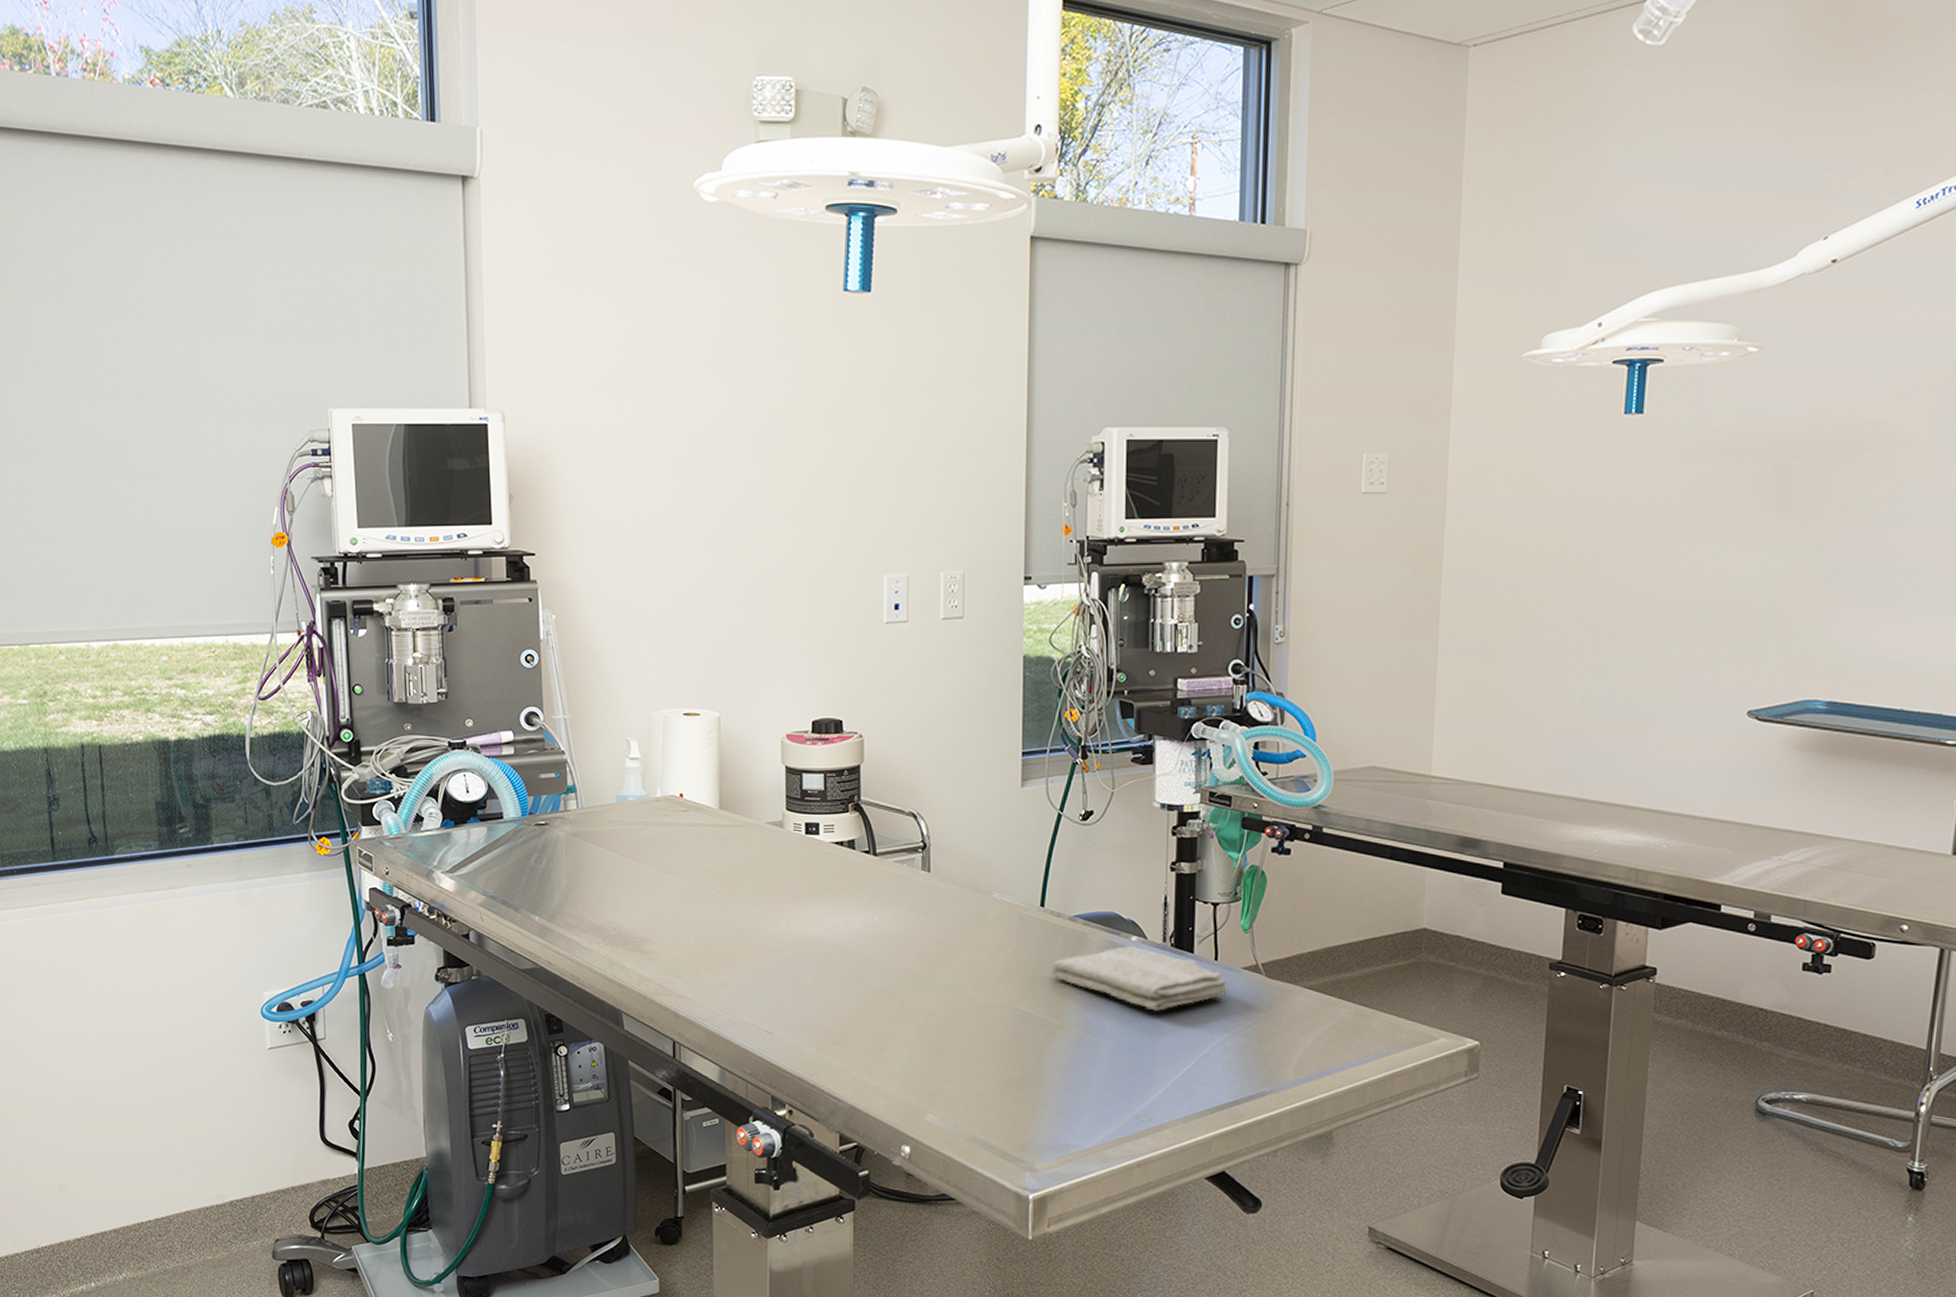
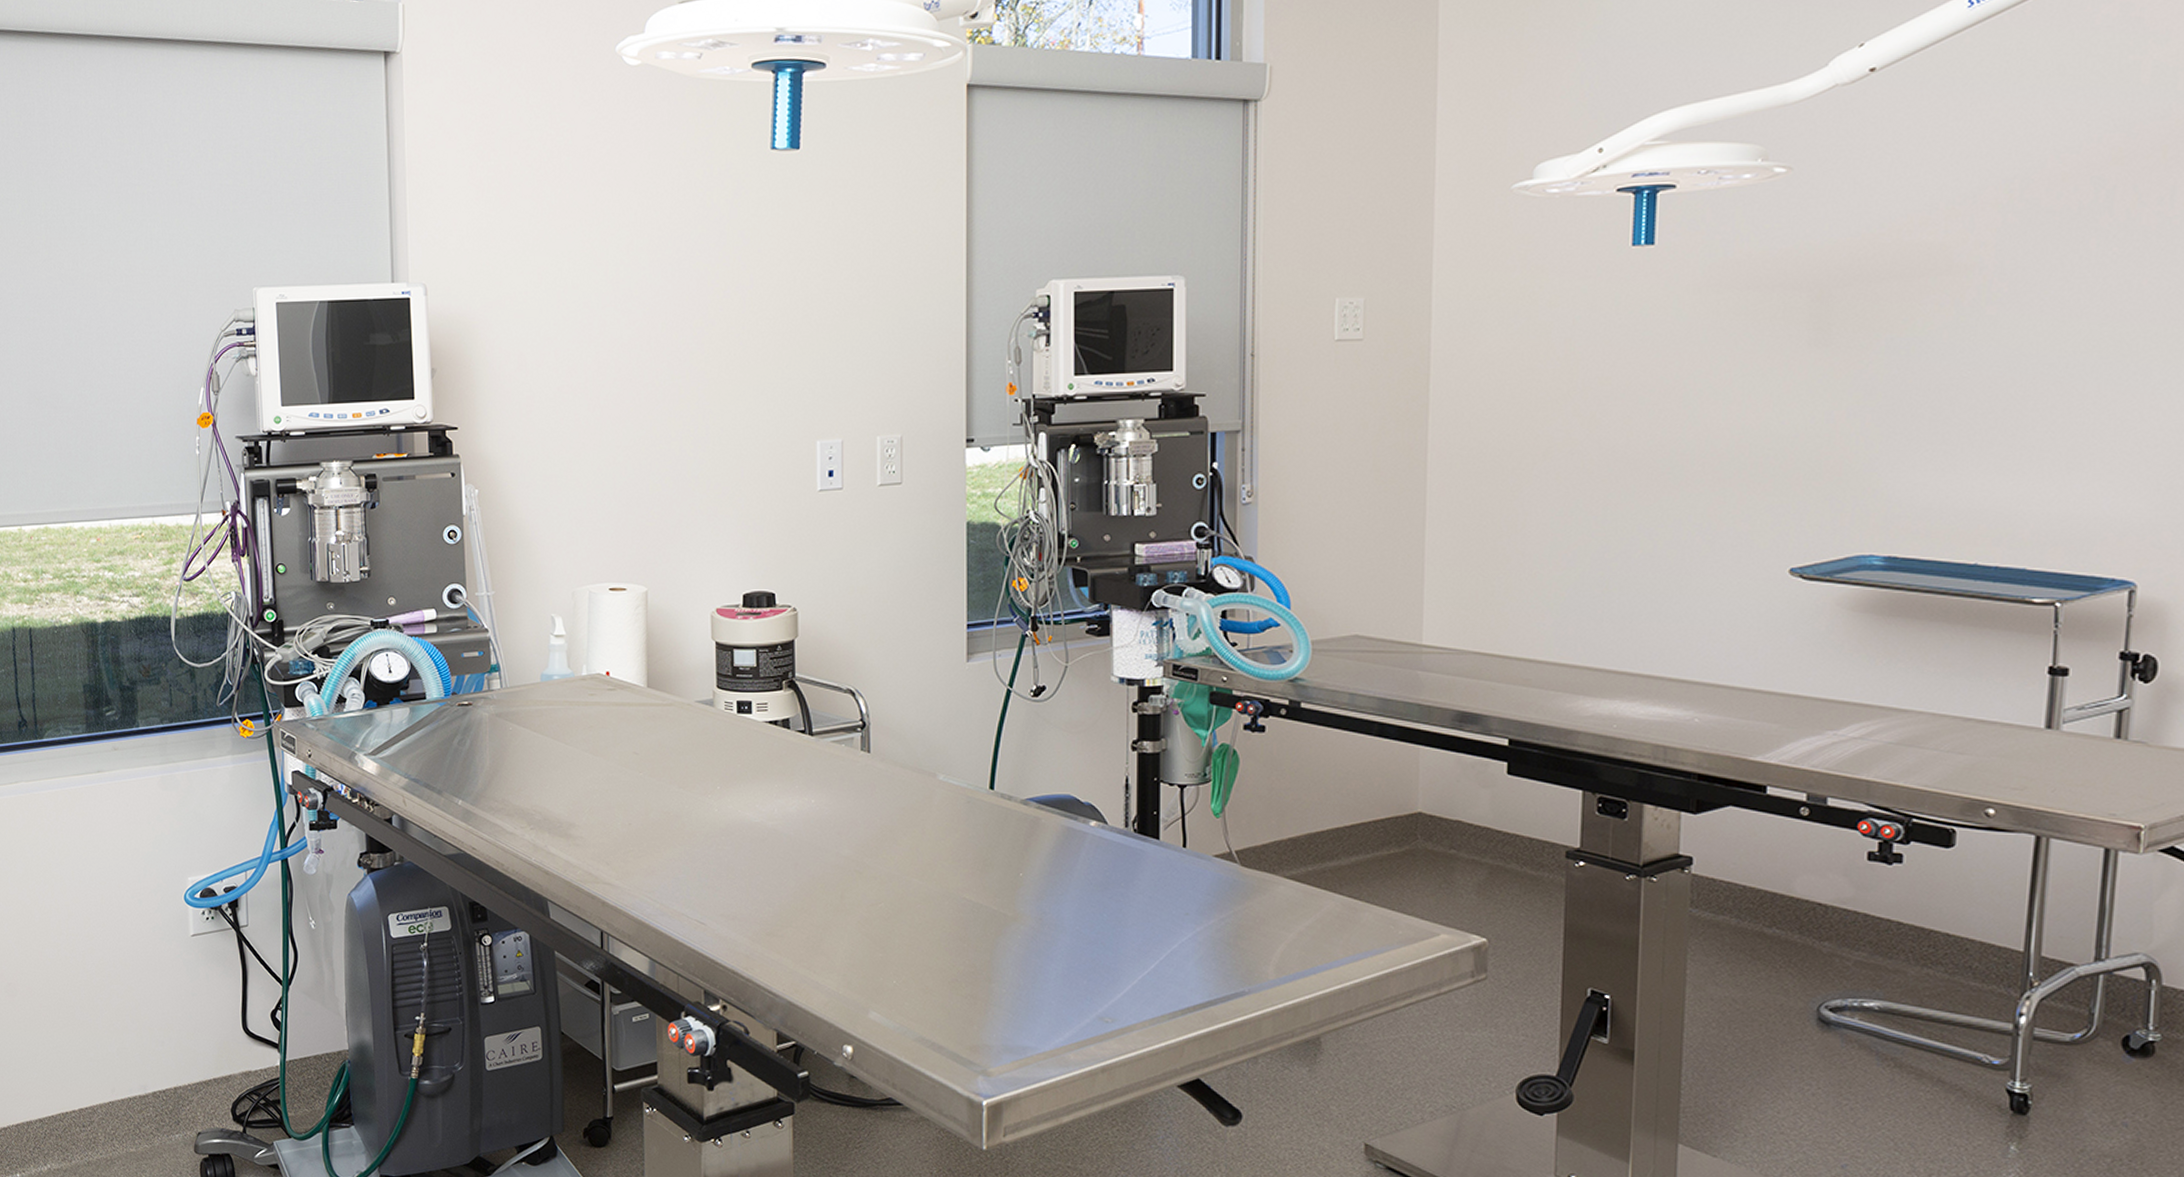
washcloth: present [1051,946,1228,1011] -> none [1003,832,1199,902]

